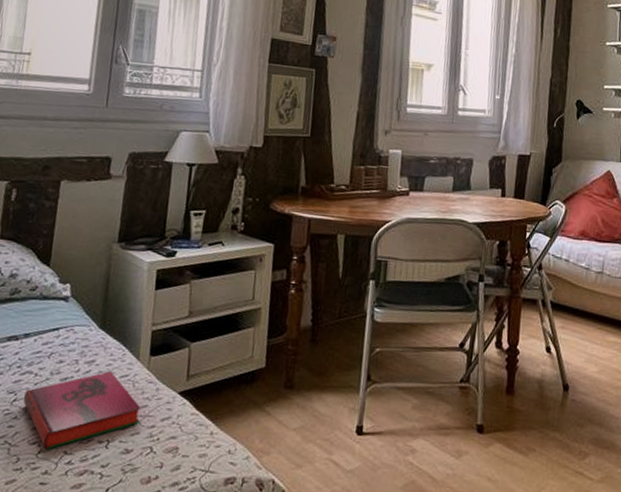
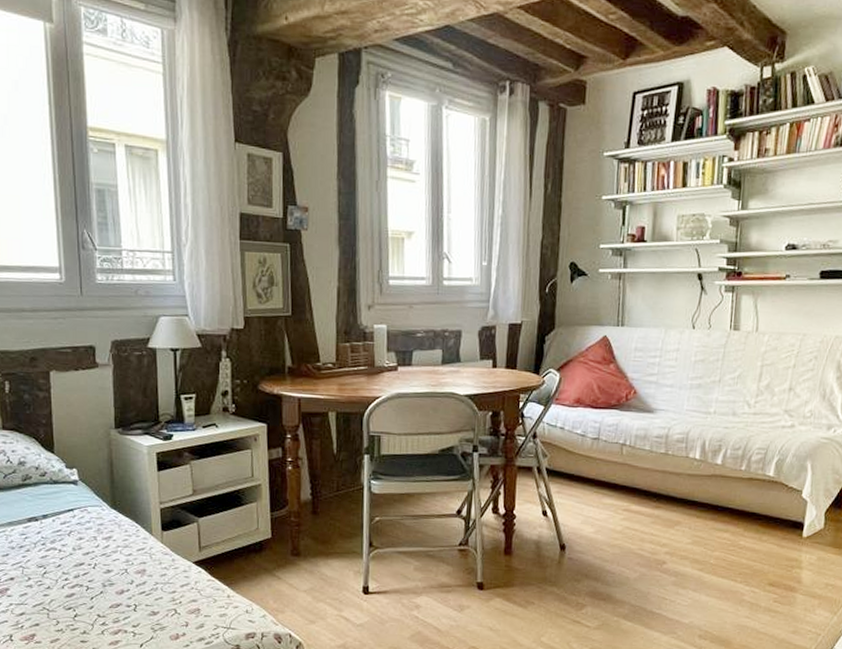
hardback book: present [23,371,142,450] -> none [52,545,161,614]

